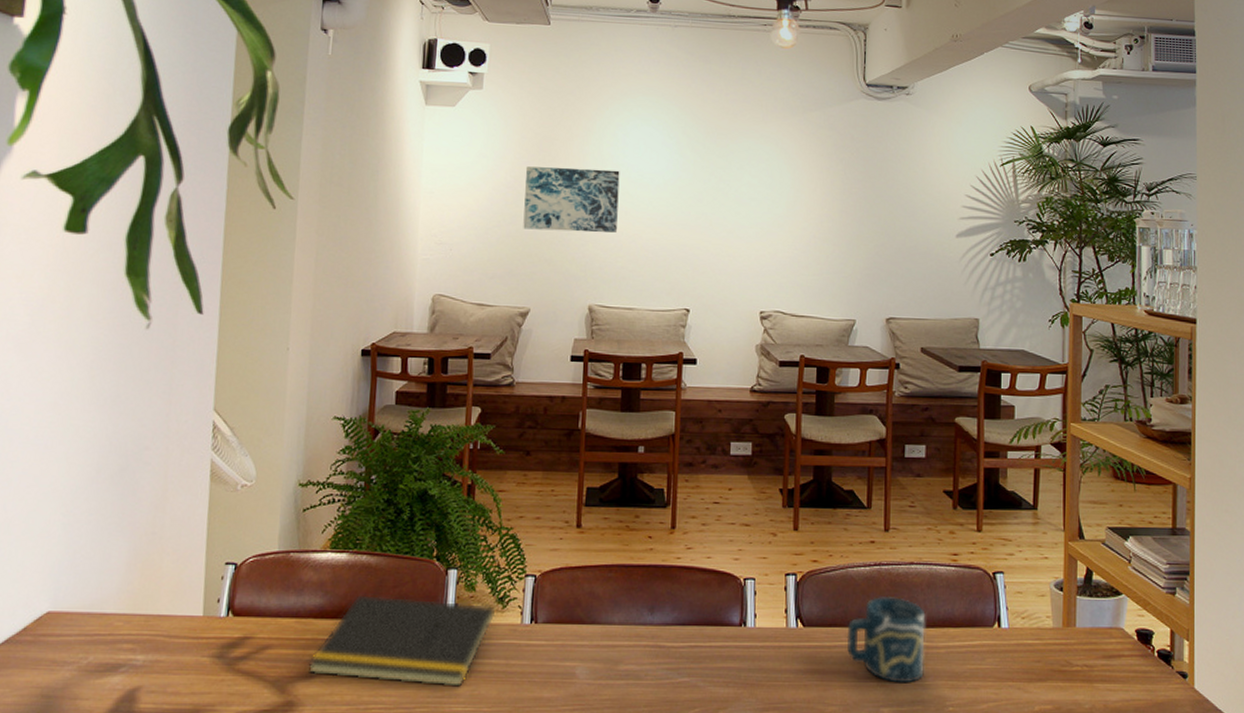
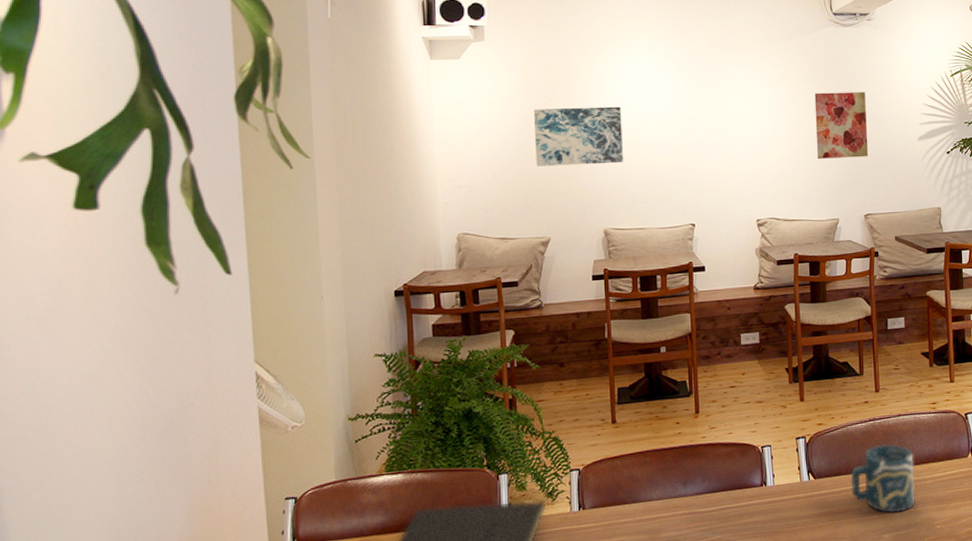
wall art: none [835,172,897,251] -> present [814,92,869,159]

